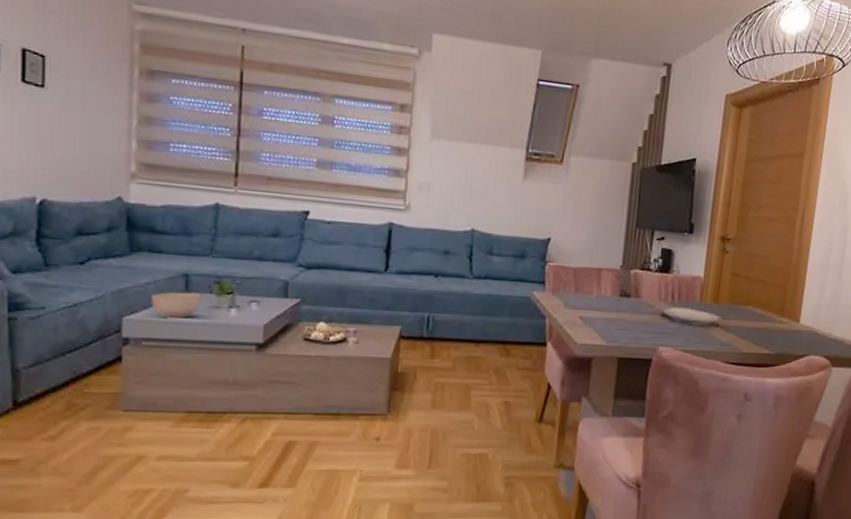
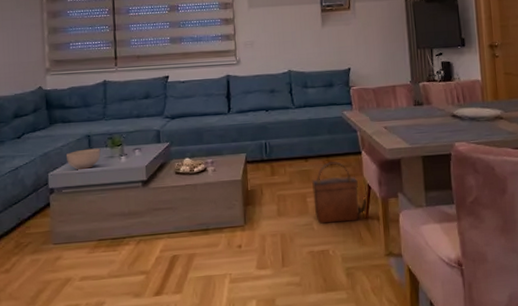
handbag: none [478,349,537,424] -> present [311,161,360,225]

